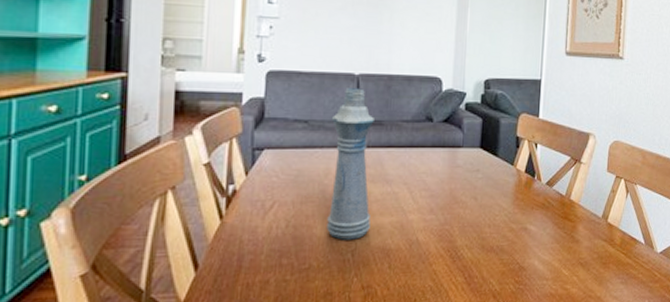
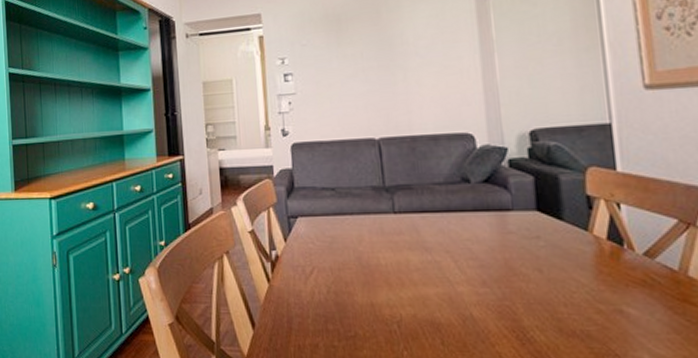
bottle: present [327,88,374,240] -> none [358,152,414,310]

